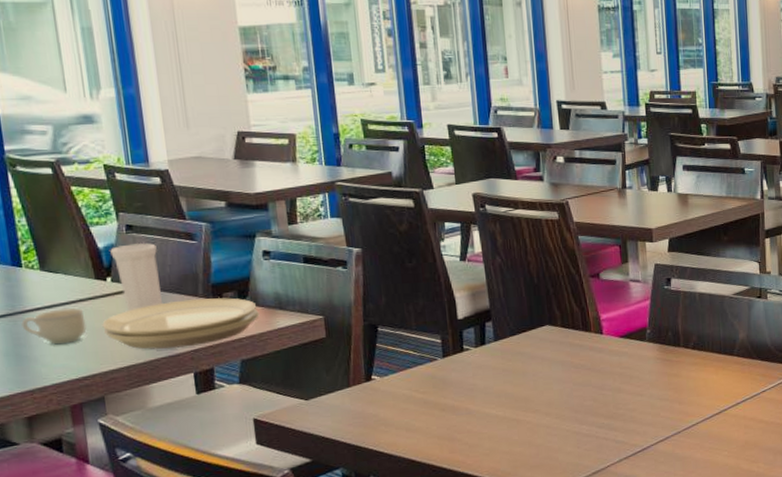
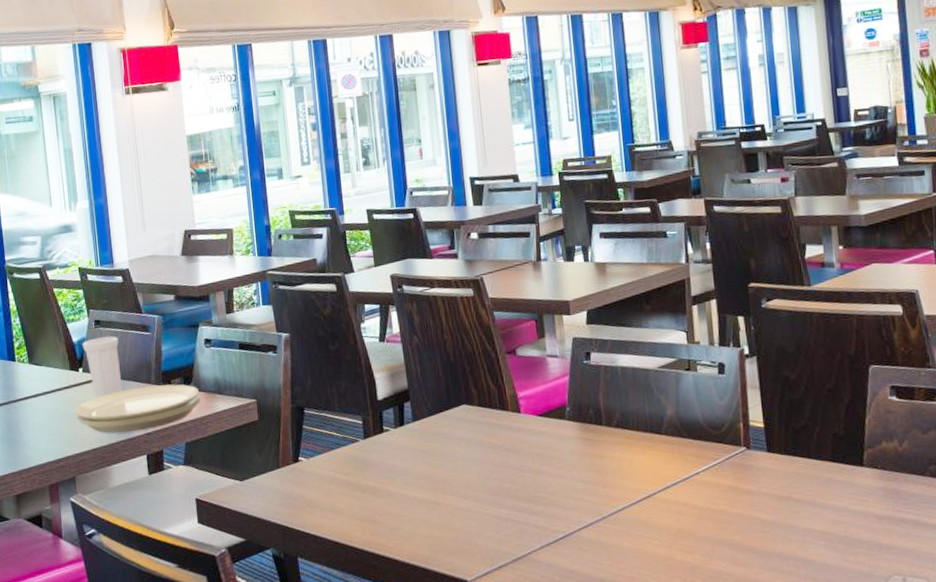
cup: present [21,307,87,345] -> none [14,396,63,430]

